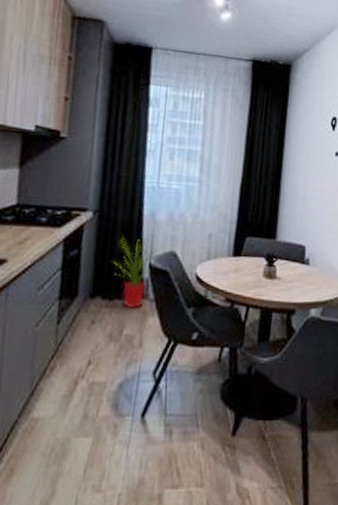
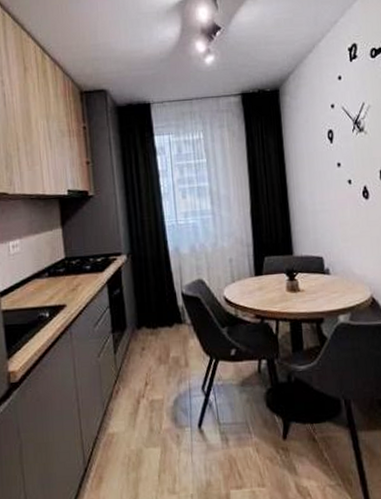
house plant: present [114,237,164,309] -> none [151,271,191,335]

